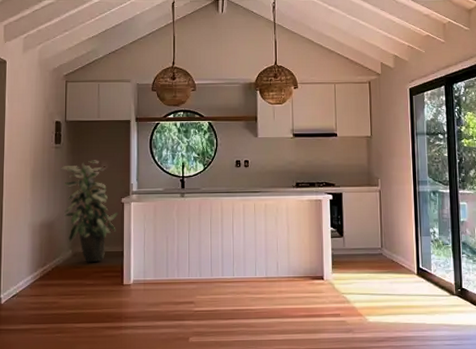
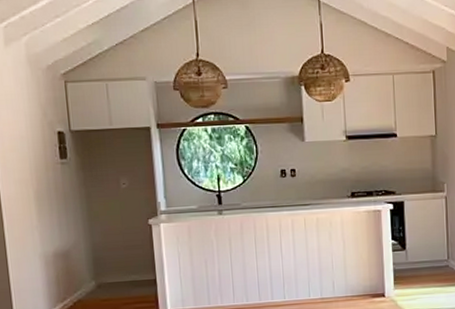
indoor plant: present [61,160,119,263] -> none [71,176,146,295]

